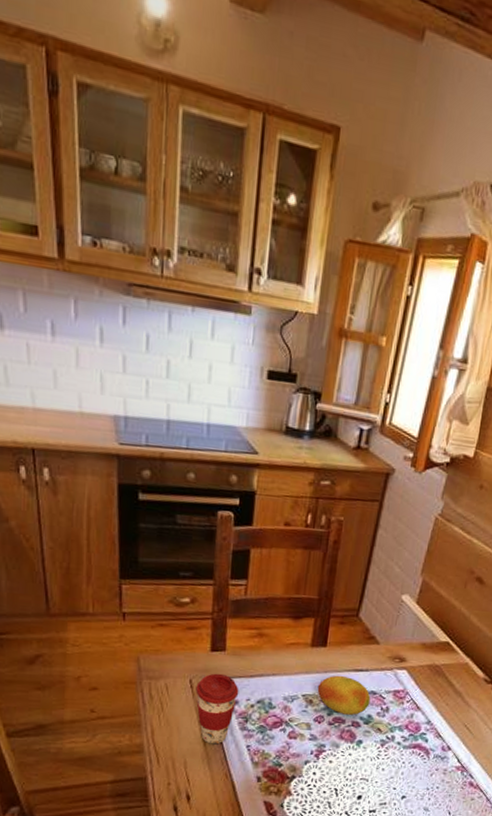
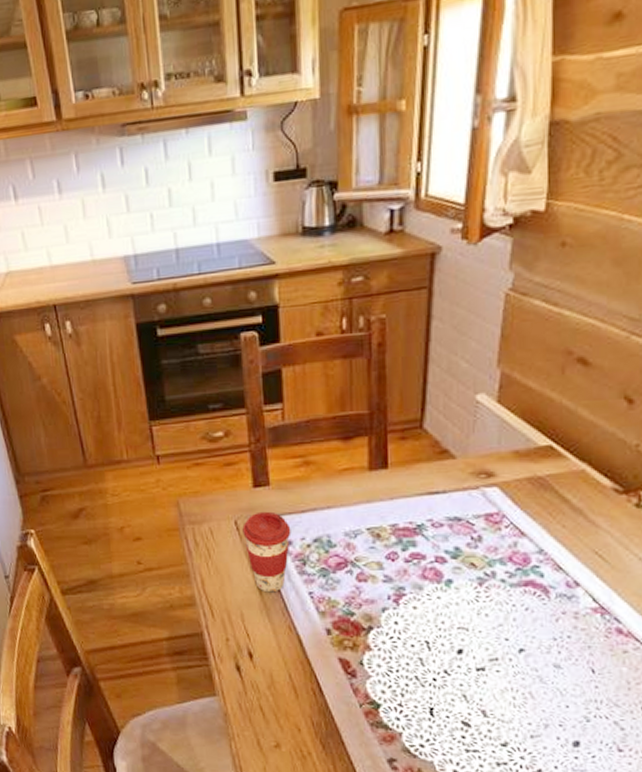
fruit: present [317,675,371,715] -> none [384,501,455,548]

